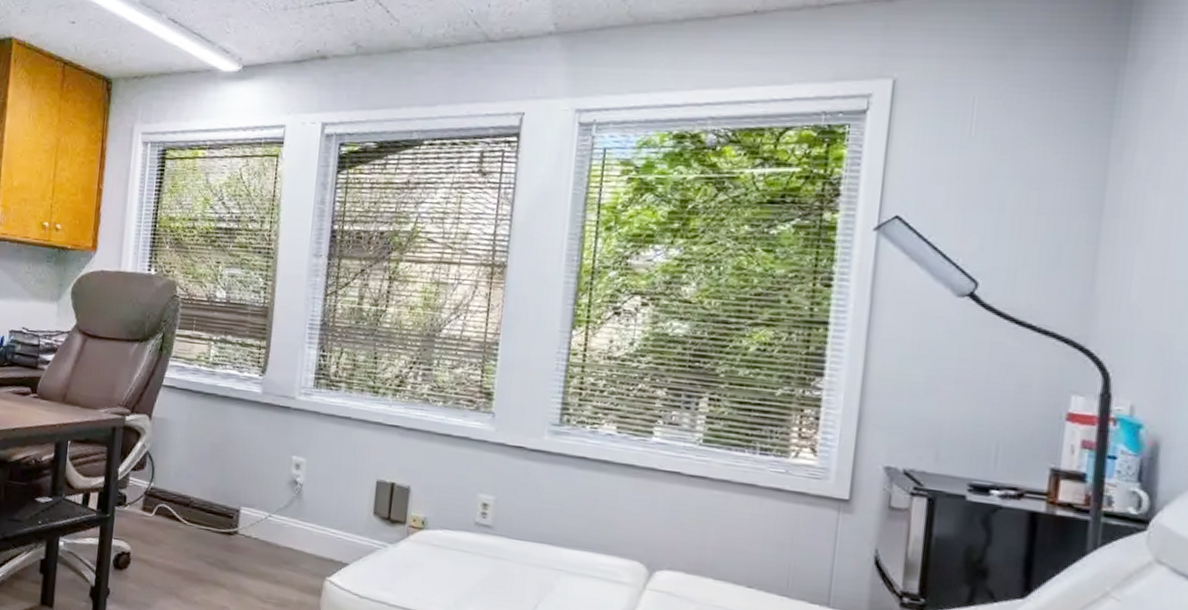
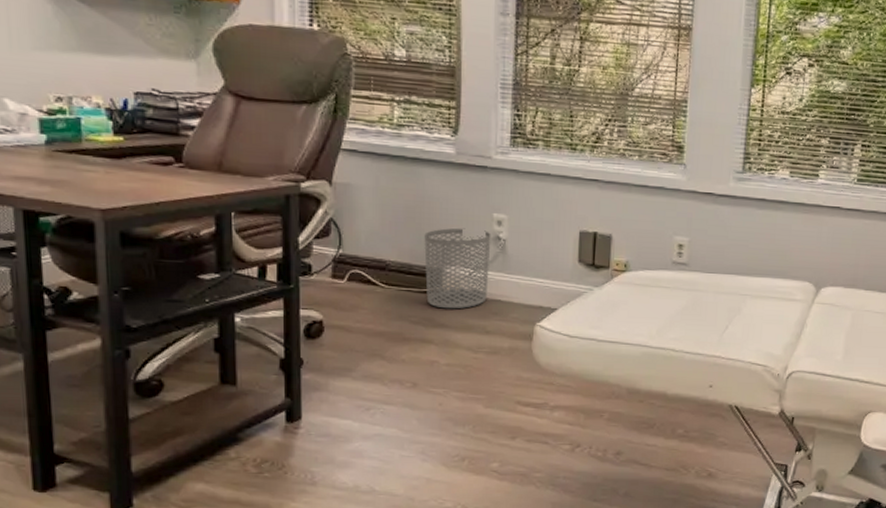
waste bin: none [223,468,289,554] -> present [424,227,491,309]

